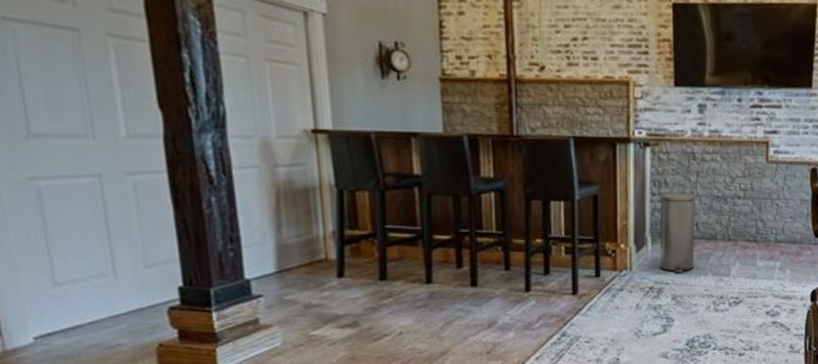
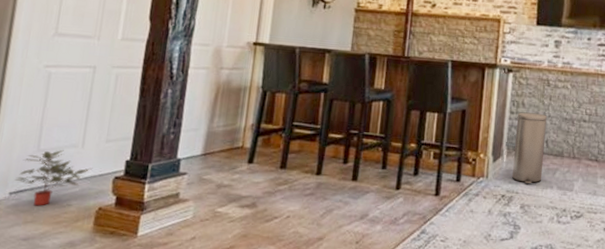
potted plant: none [34,282,137,350] -> present [14,150,93,206]

